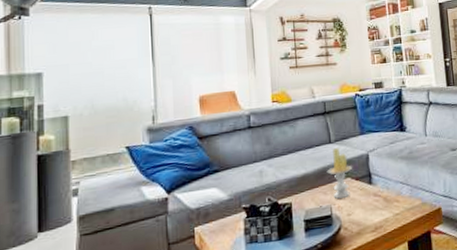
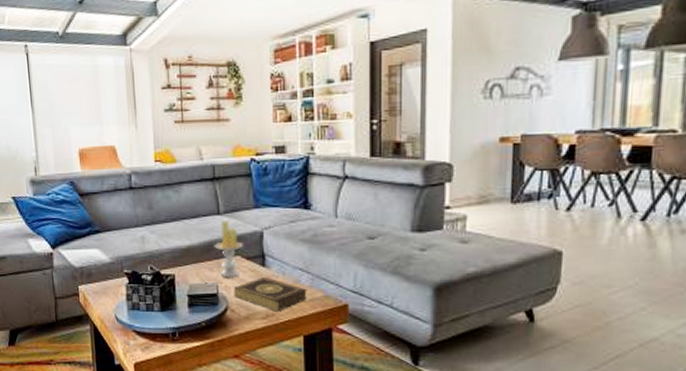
book: none [346,194,408,224] -> present [234,277,307,312]

